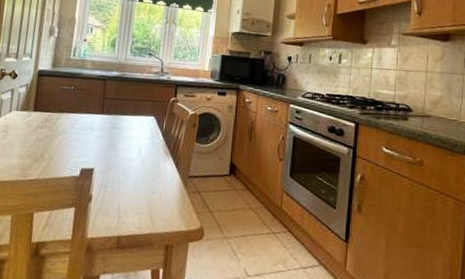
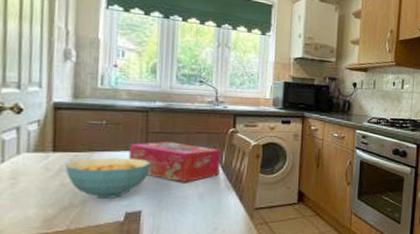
cereal bowl: none [41,118,105,155] -> present [65,157,151,198]
tissue box: none [88,107,162,146] -> present [128,142,221,182]

